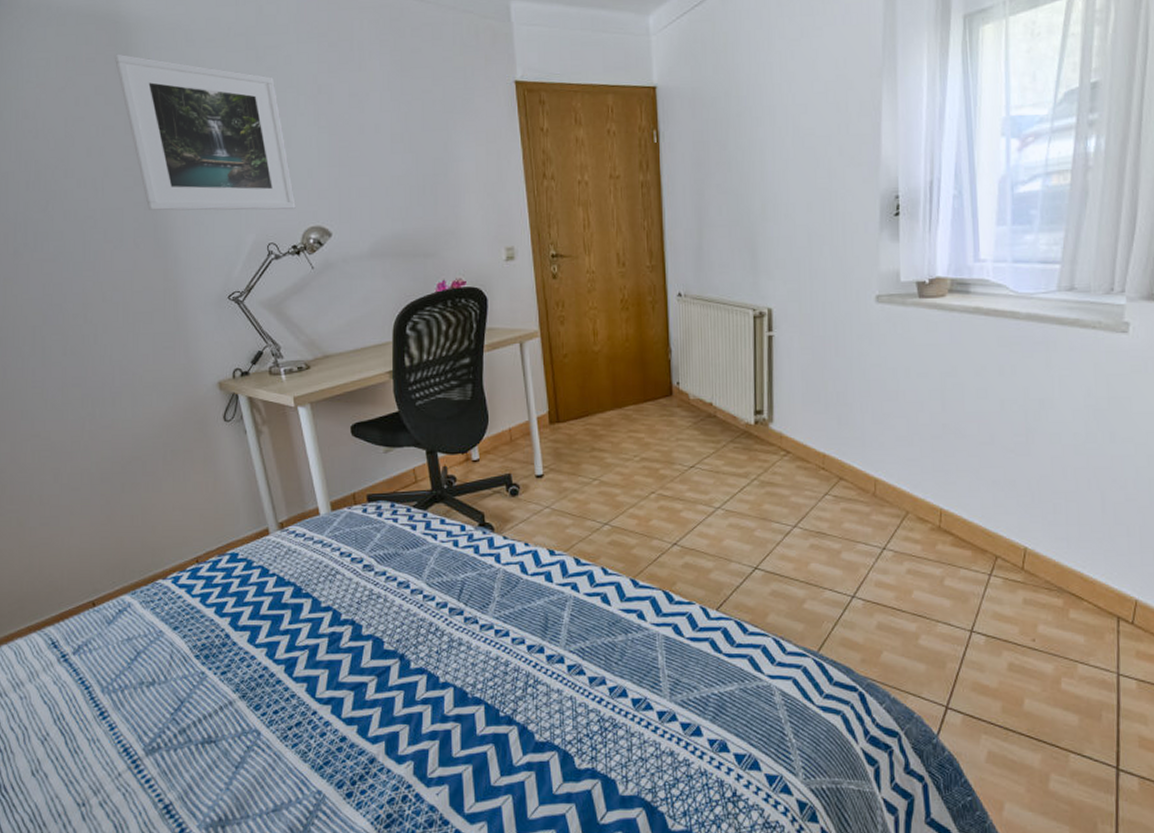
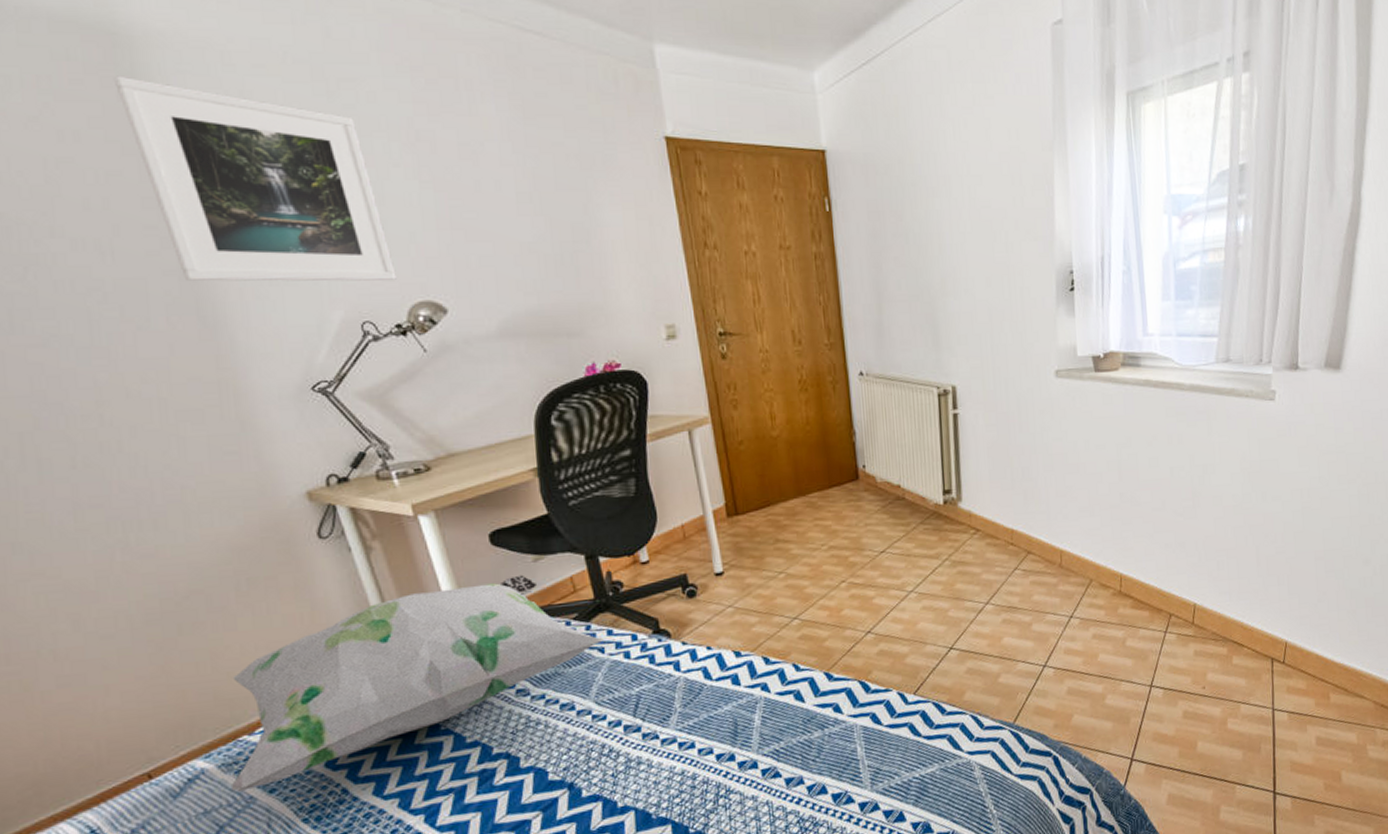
decorative pillow: none [148,463,437,626] -> present [232,574,604,793]

